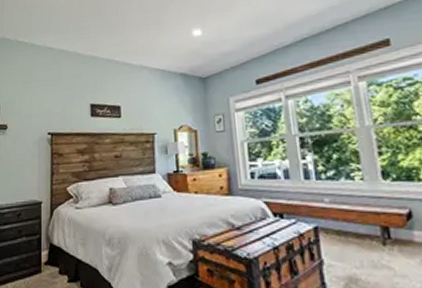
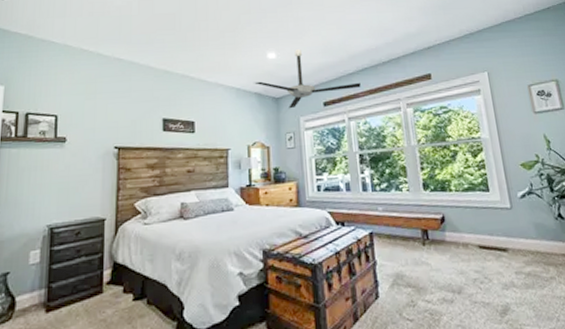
ceiling fan: none [179,23,300,89] -> present [254,49,361,109]

